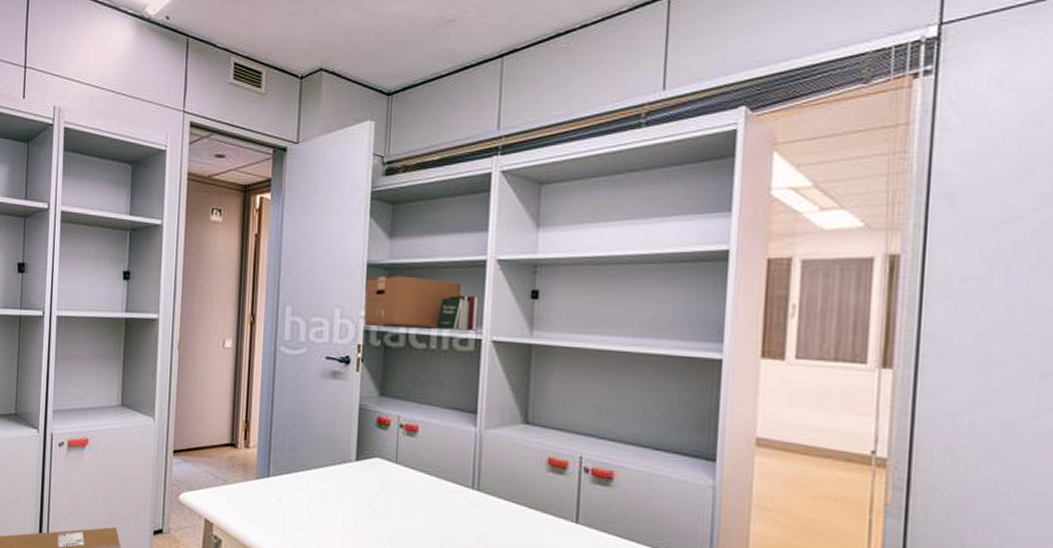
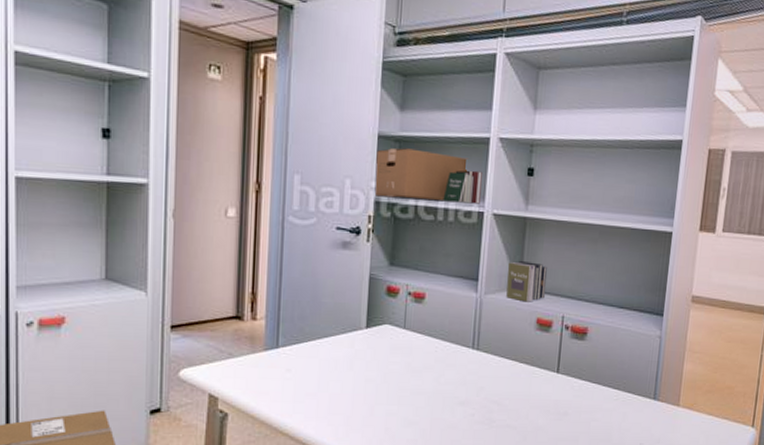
books: none [510,392,559,439] -> present [506,261,547,302]

